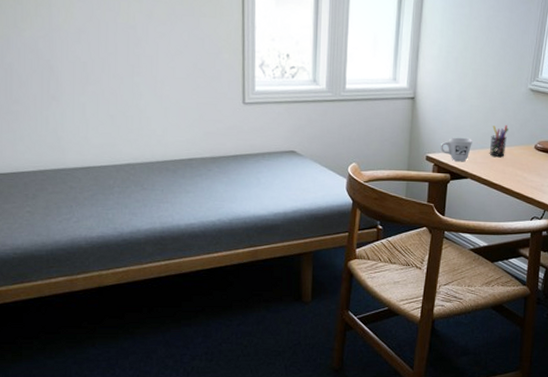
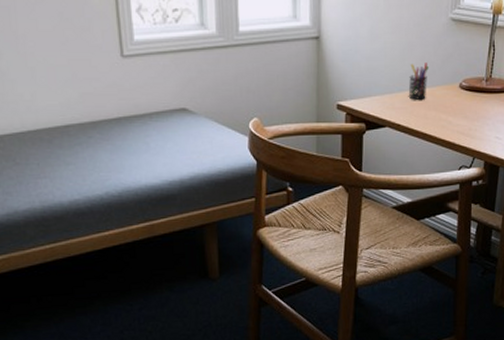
mug: present [441,137,472,162] -> none [353,80,388,109]

